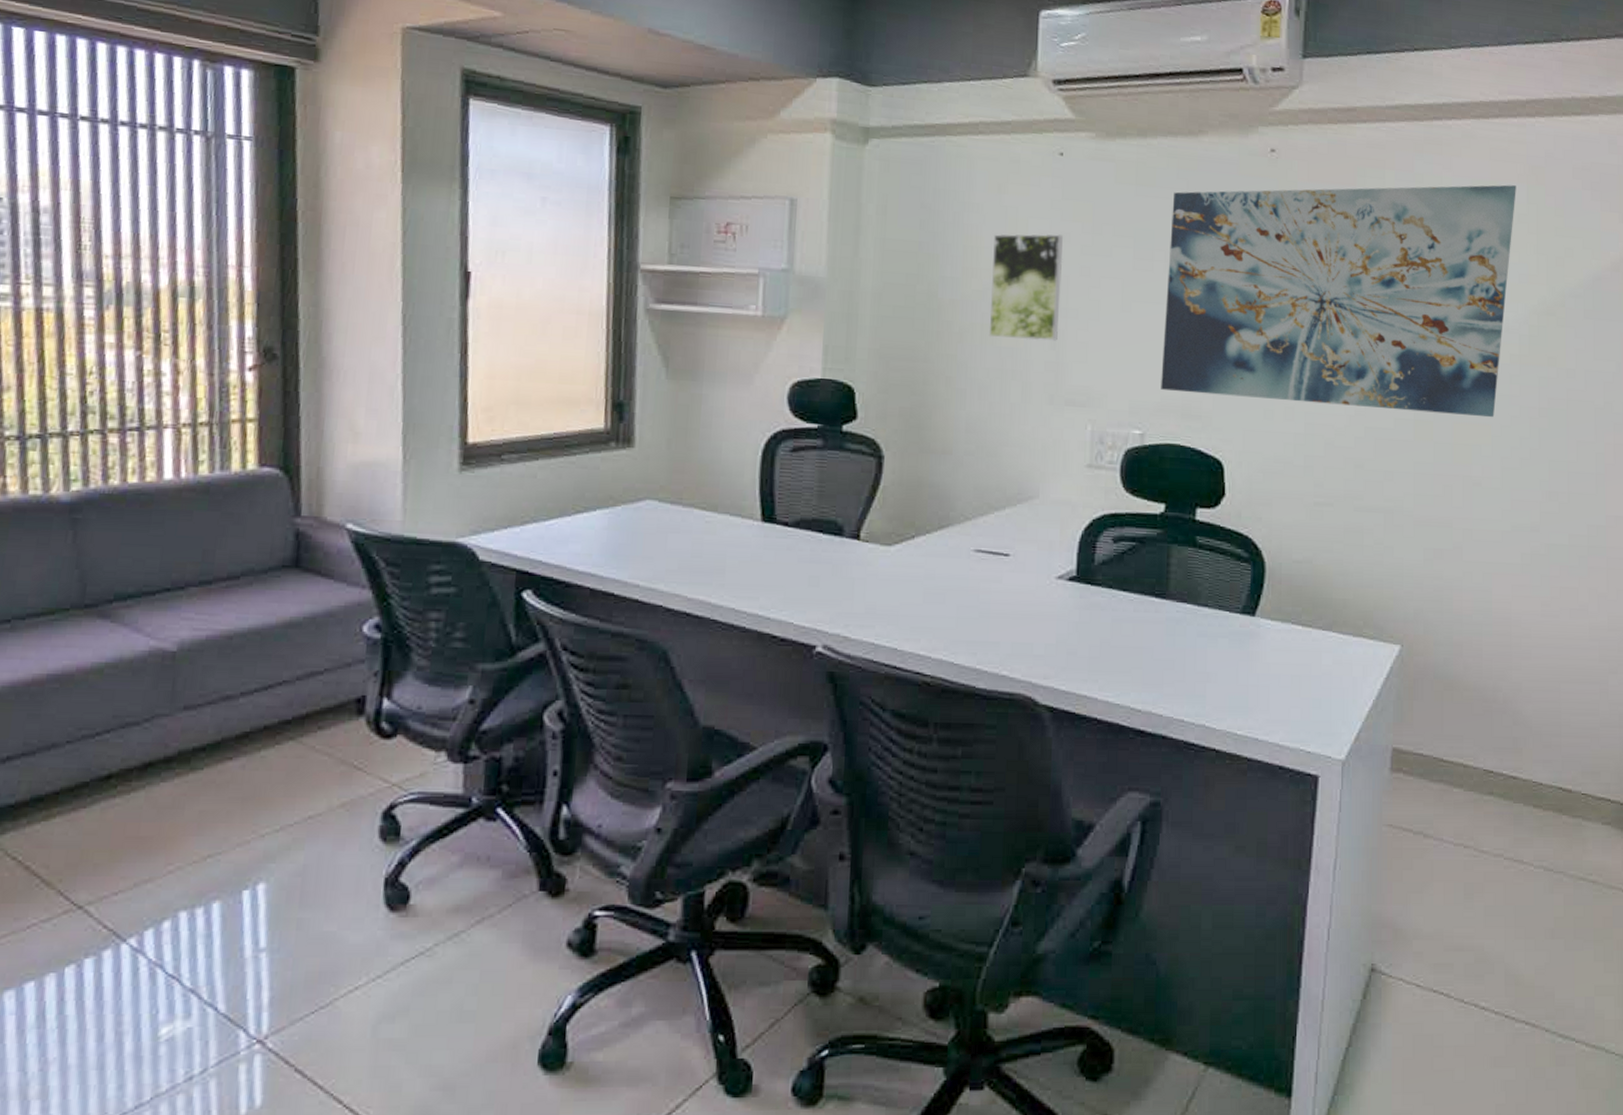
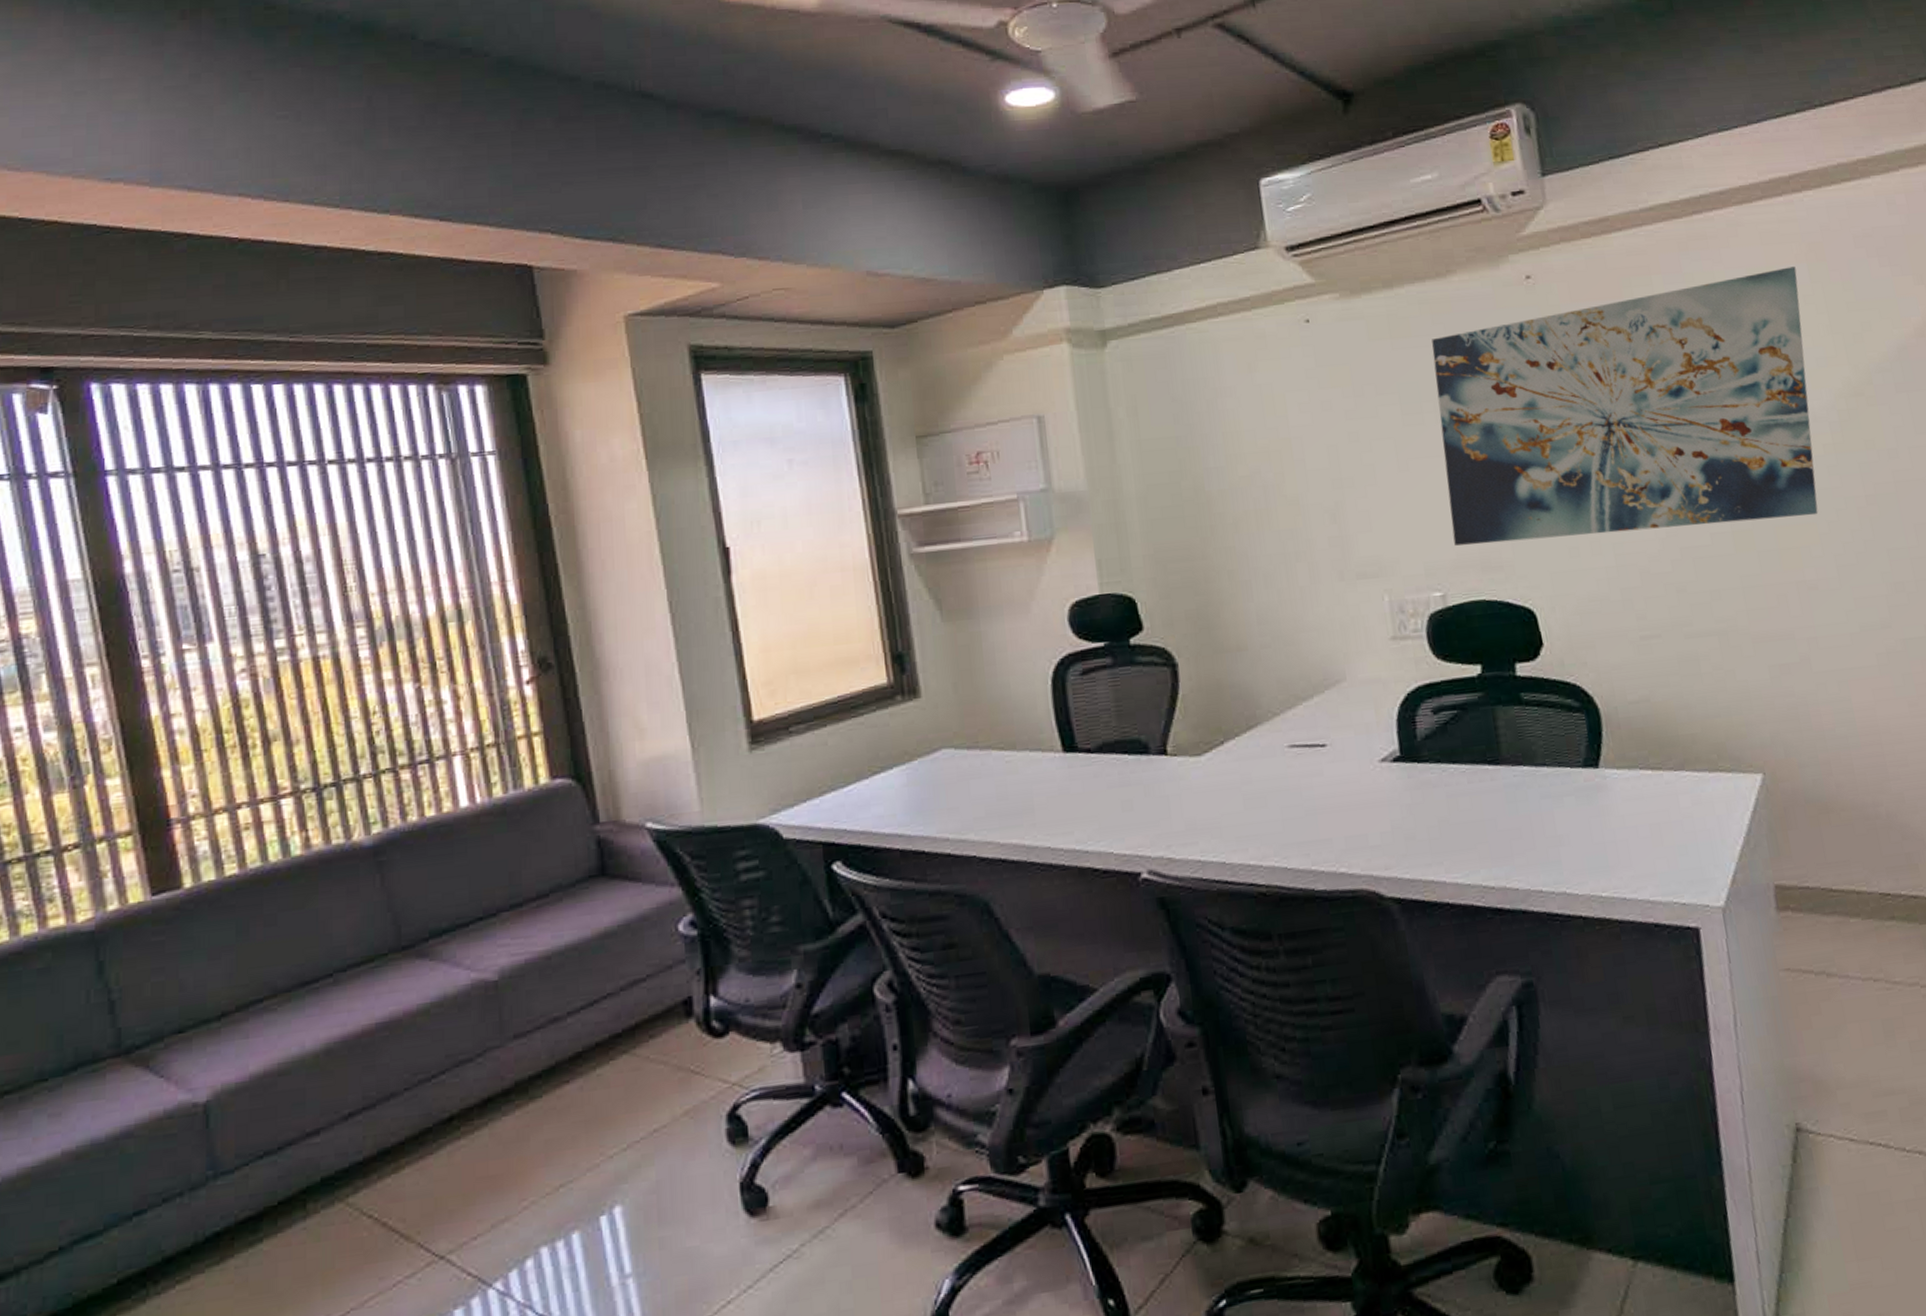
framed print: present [988,233,1063,341] -> none [1252,403,1337,522]

